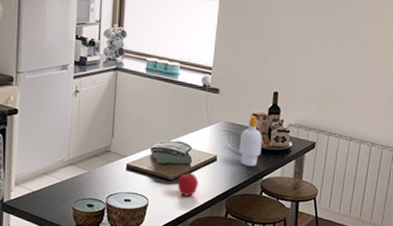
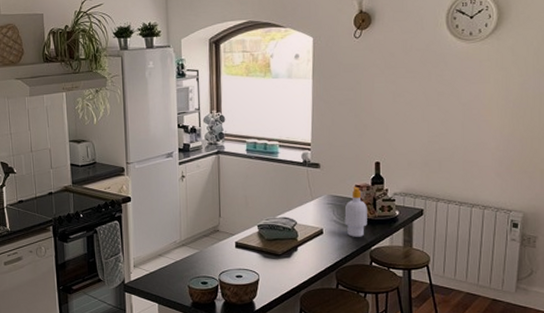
fruit: present [177,172,199,196] -> none [286,247,307,270]

